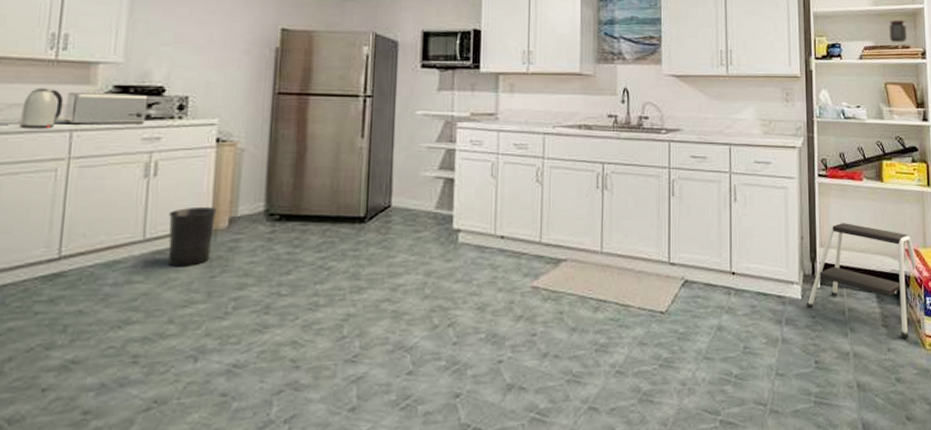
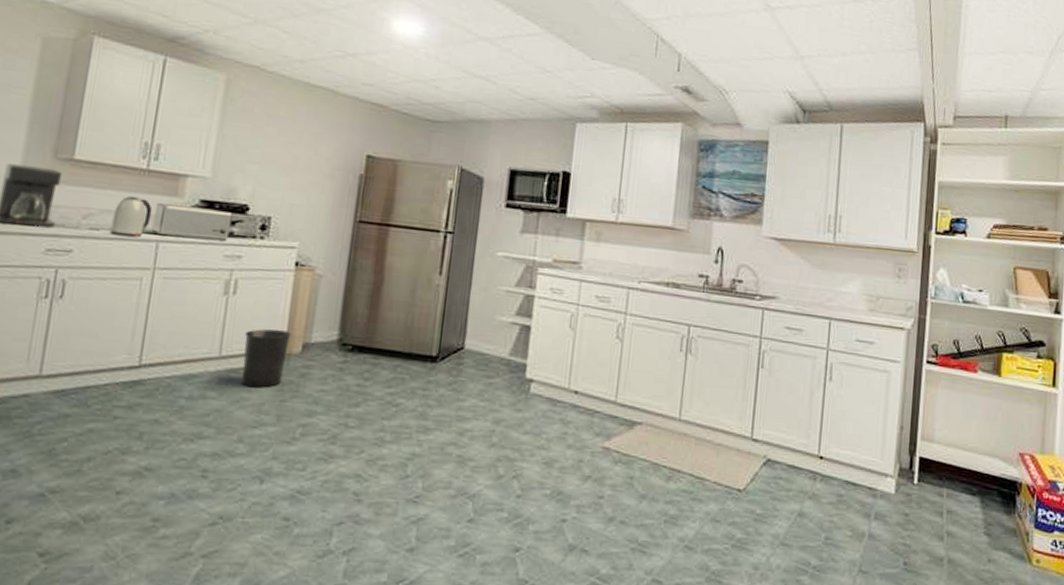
step stool: present [806,223,918,338] -> none [899,416,1032,550]
jar: present [888,19,907,43] -> none [1023,197,1046,224]

